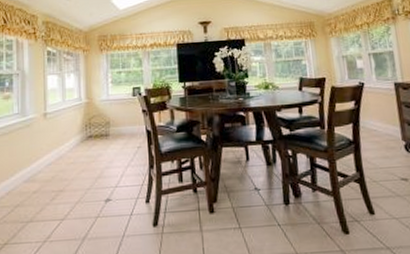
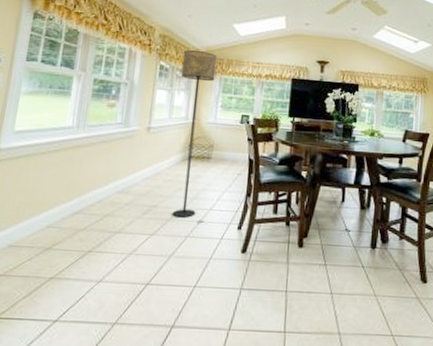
floor lamp: none [67,31,102,199] -> present [172,50,217,218]

